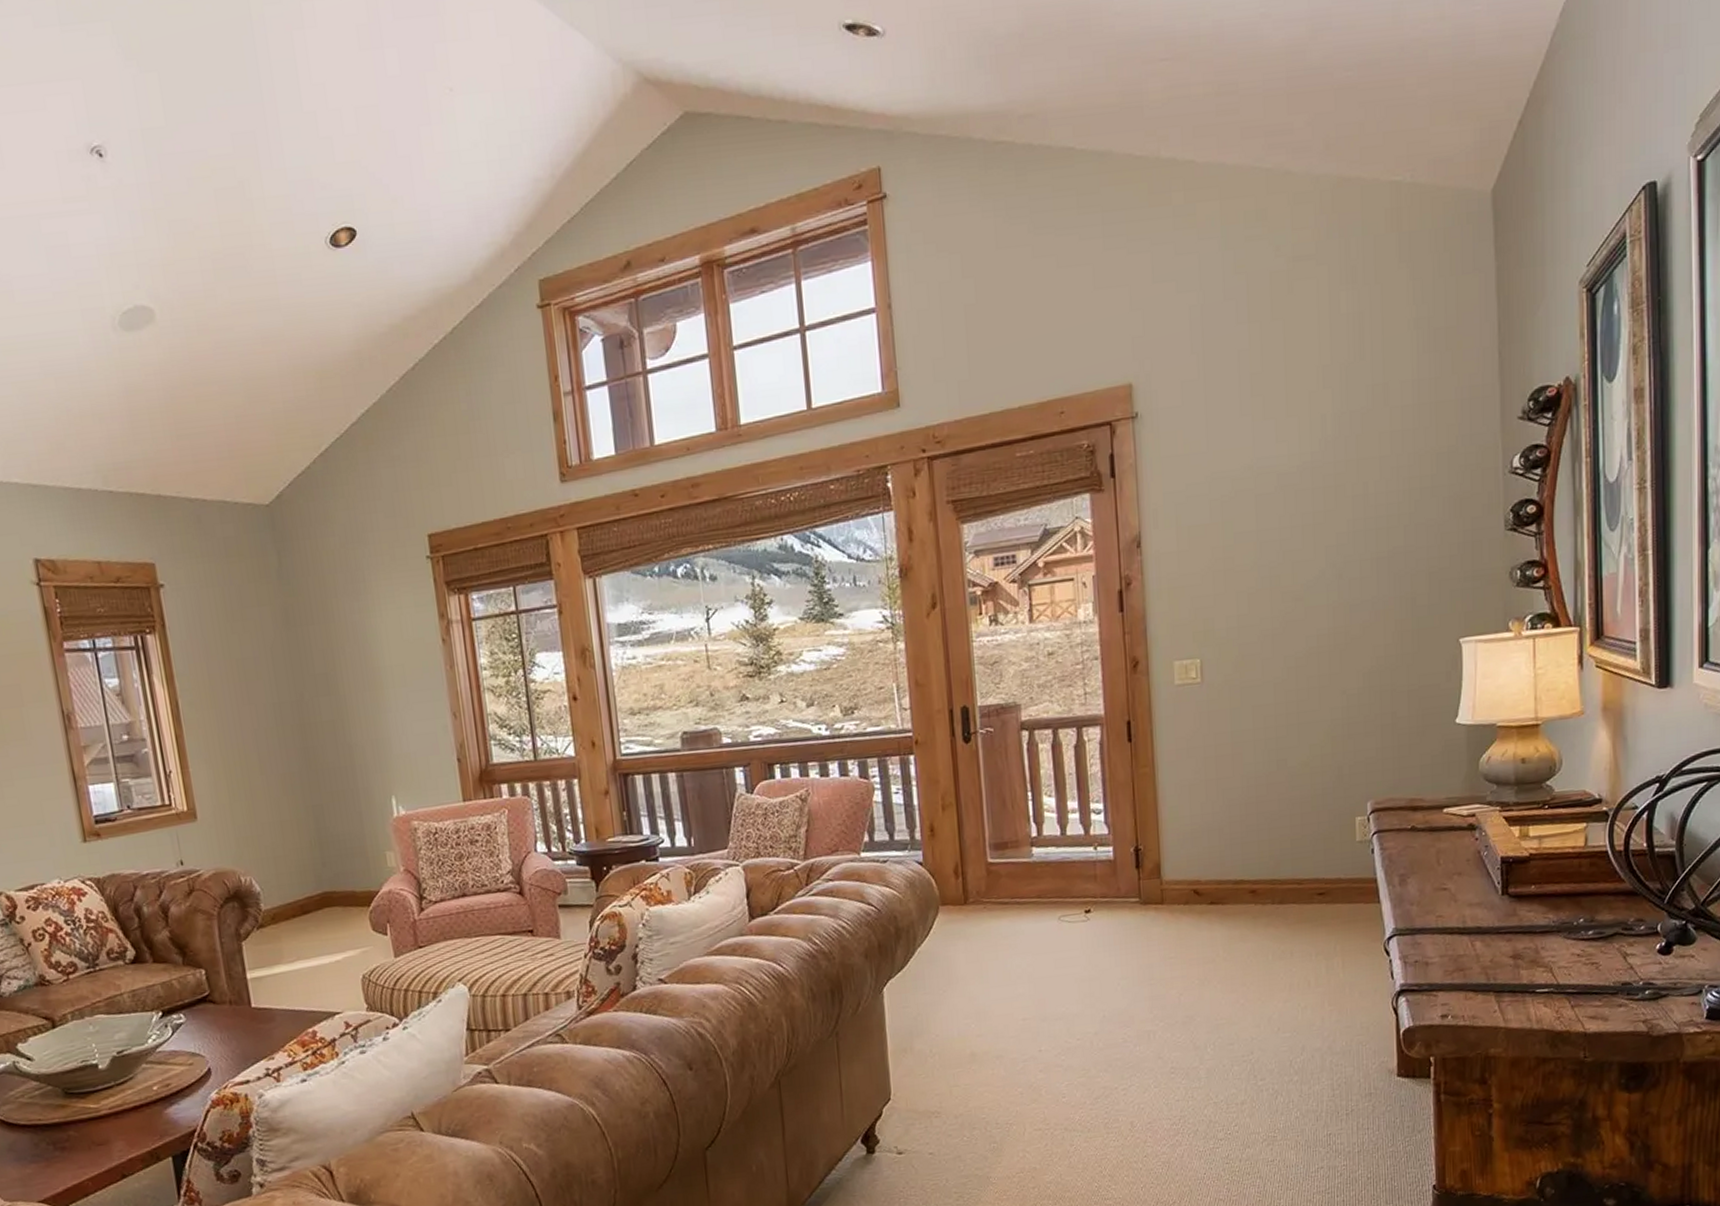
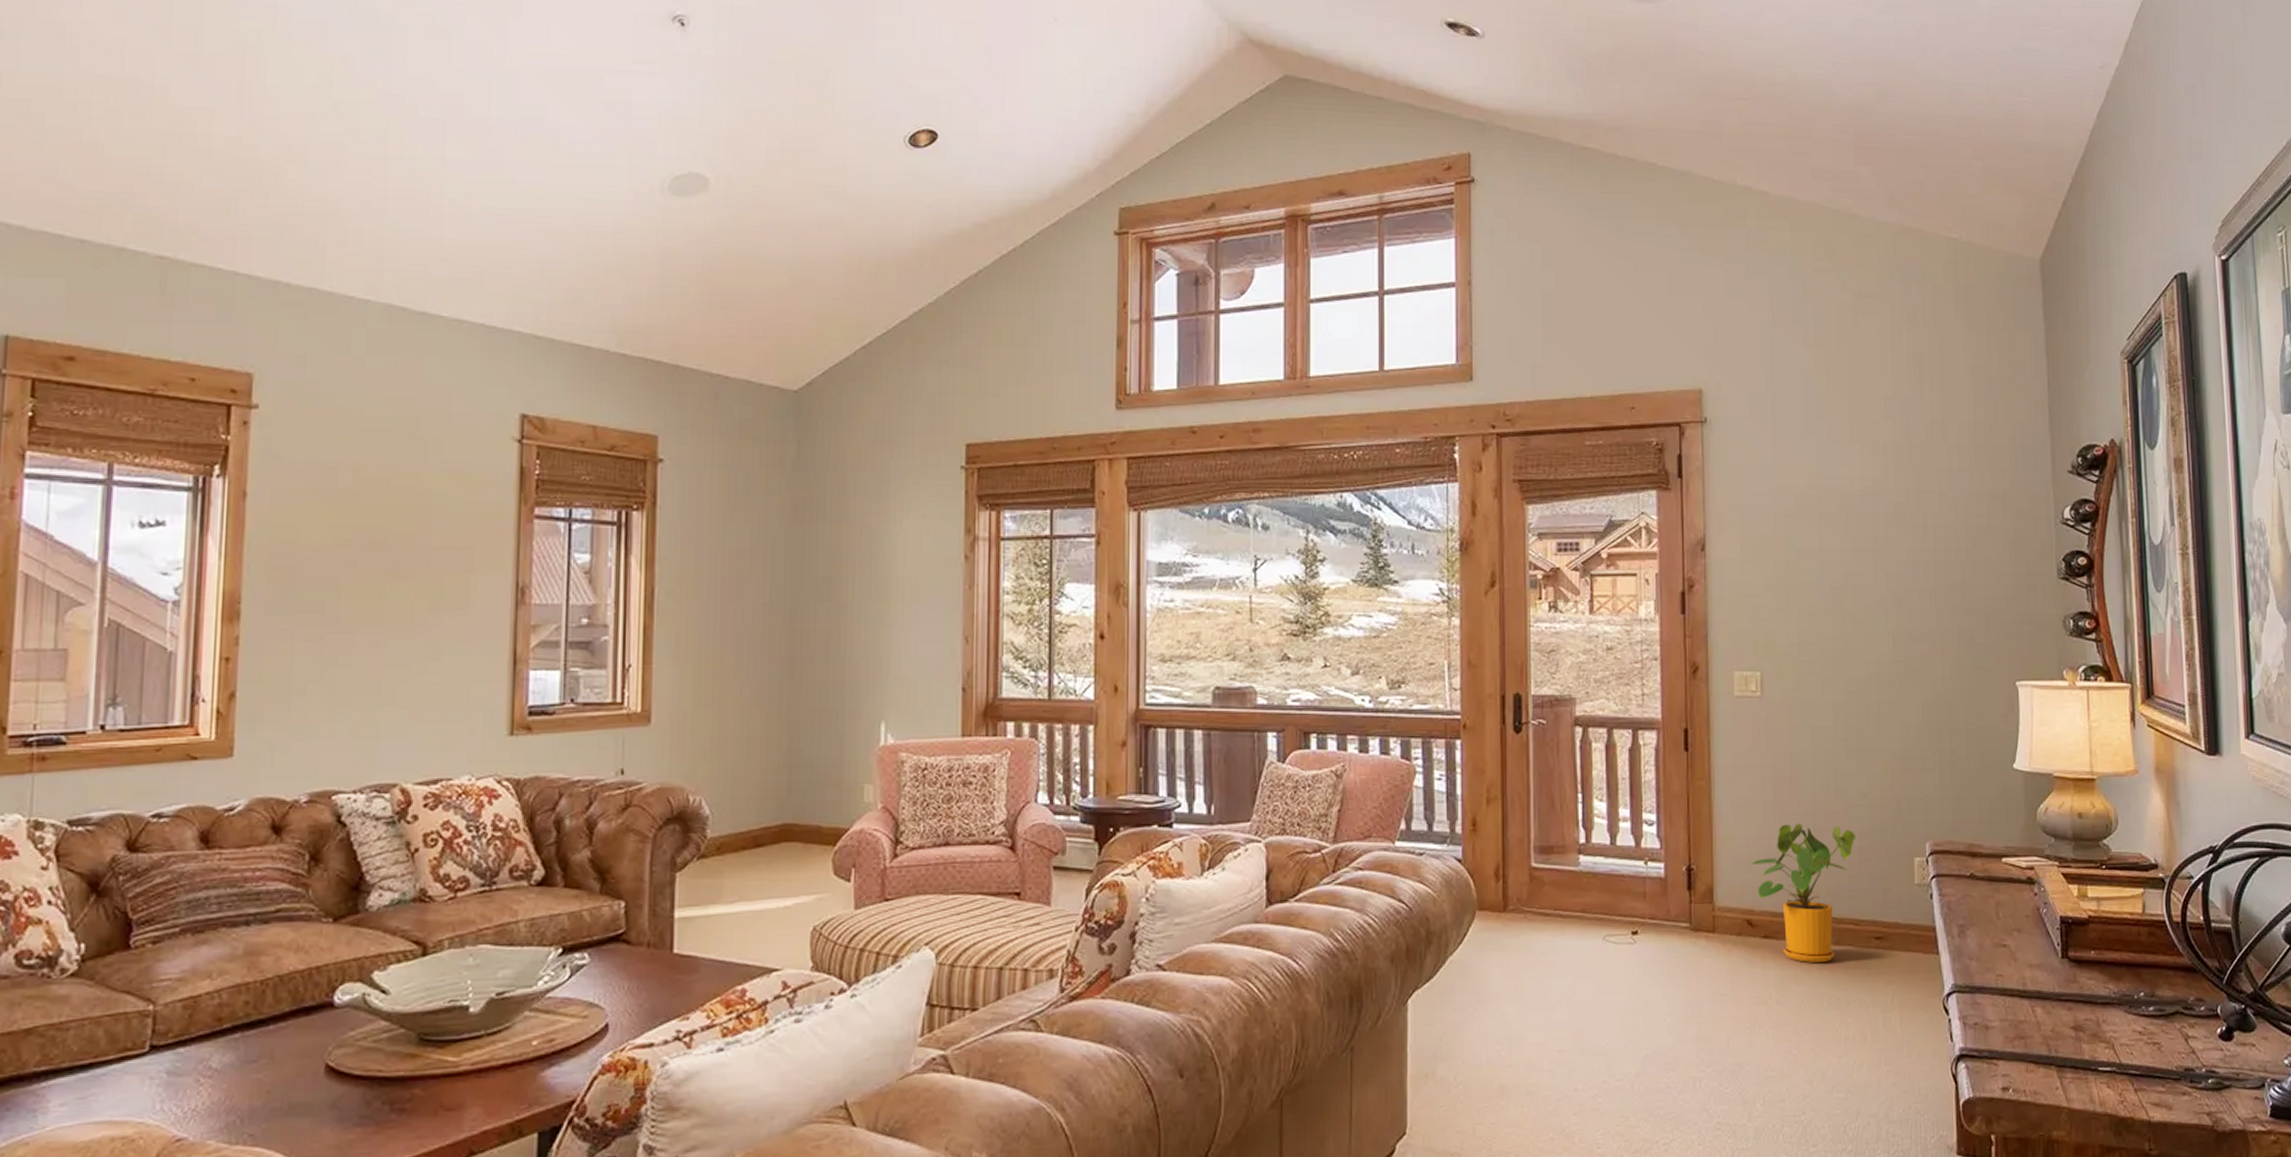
house plant: none [1195,795,1297,923] -> present [1750,824,1855,964]

